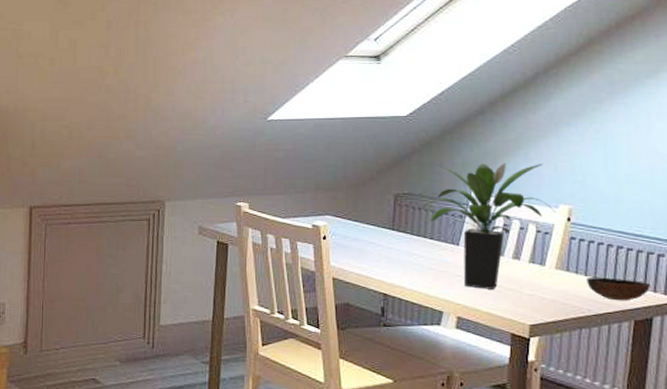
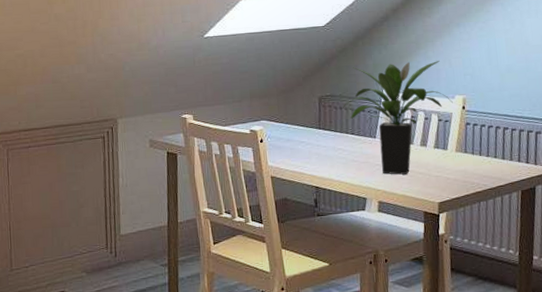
bowl: present [587,277,651,301] -> none [481,155,533,175]

